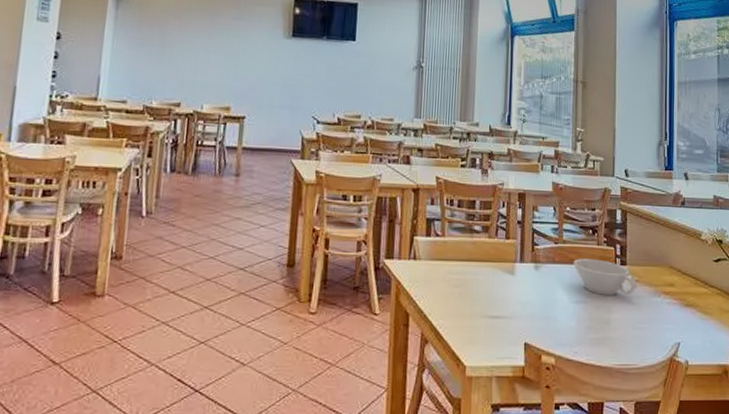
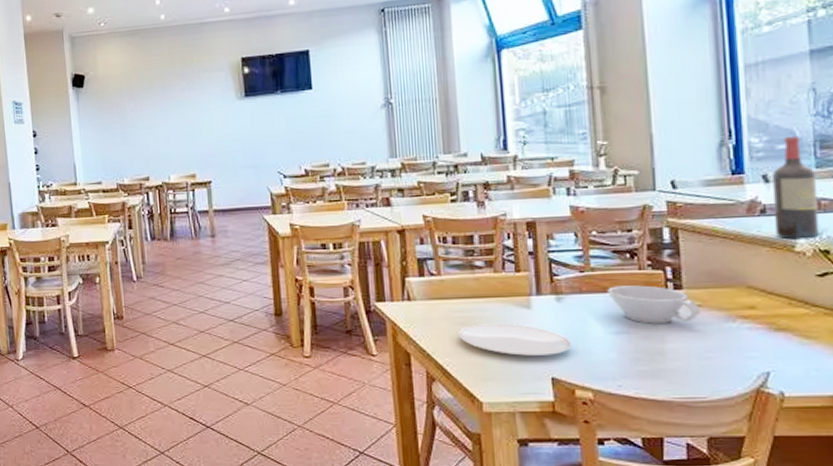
plate: none [453,287,543,321] -> present [459,323,573,356]
wine bottle: none [690,143,717,230] -> present [773,135,820,240]

